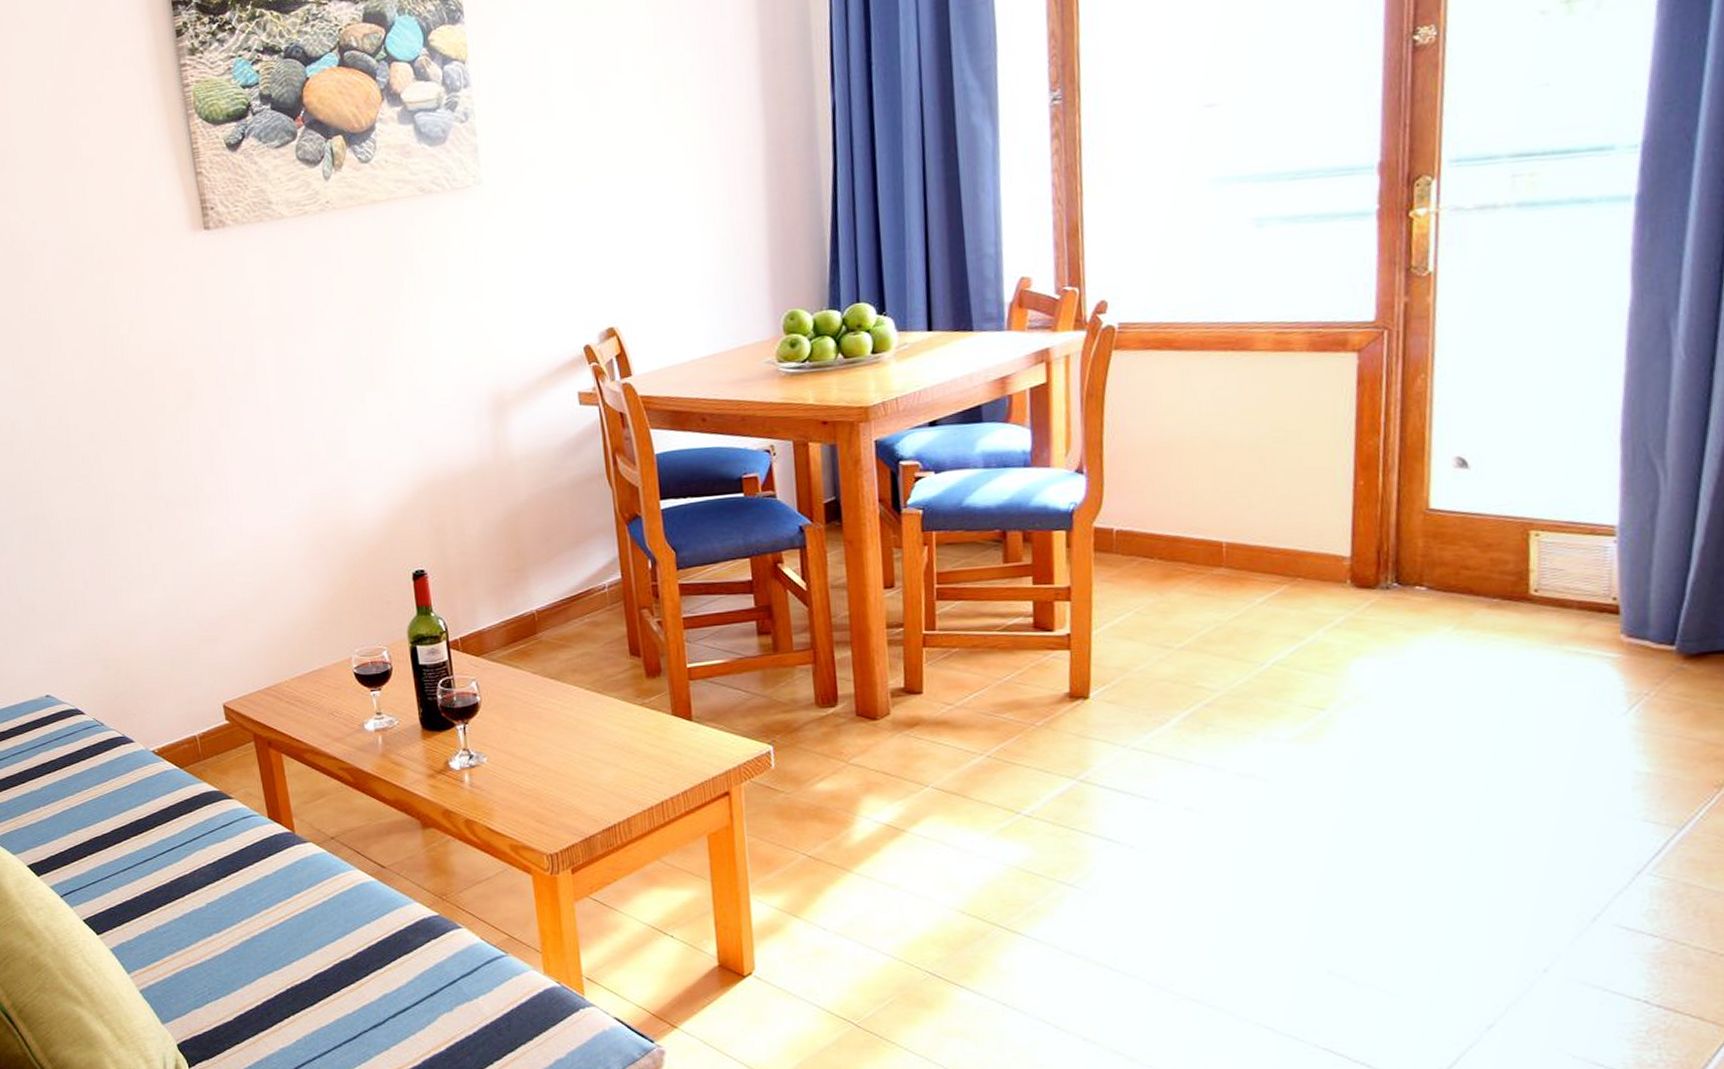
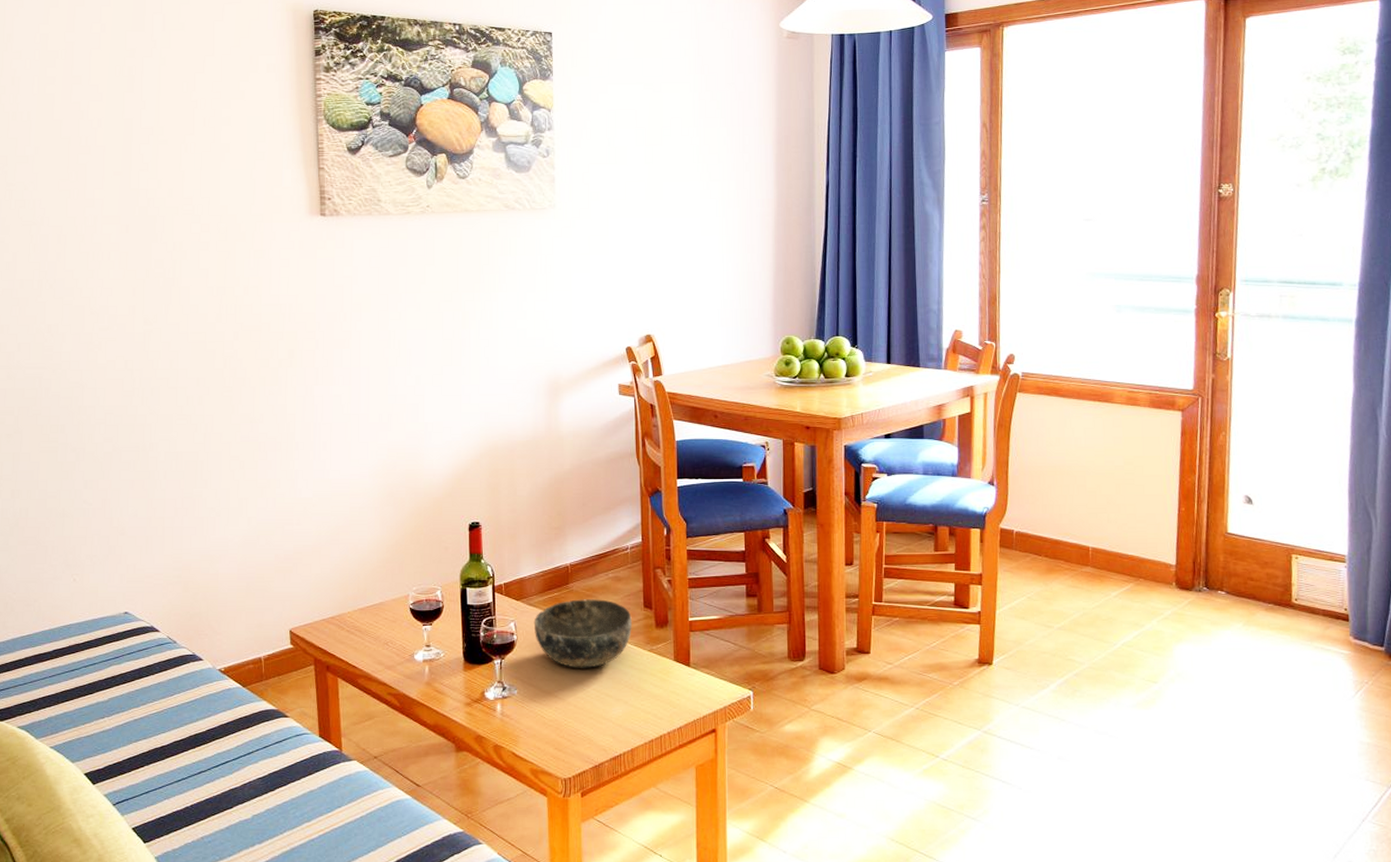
bowl: none [498,649,618,730] -> present [533,599,632,668]

